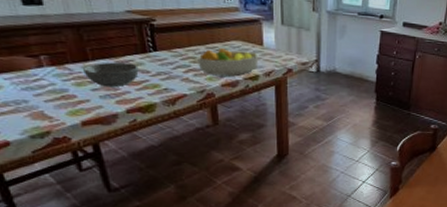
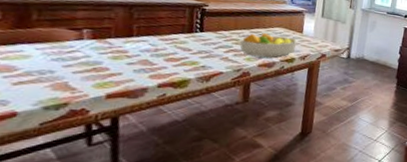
bowl: present [83,62,139,88] -> none [124,39,182,63]

